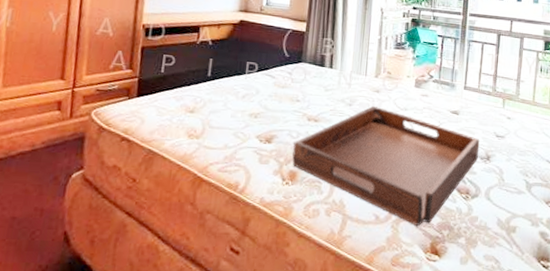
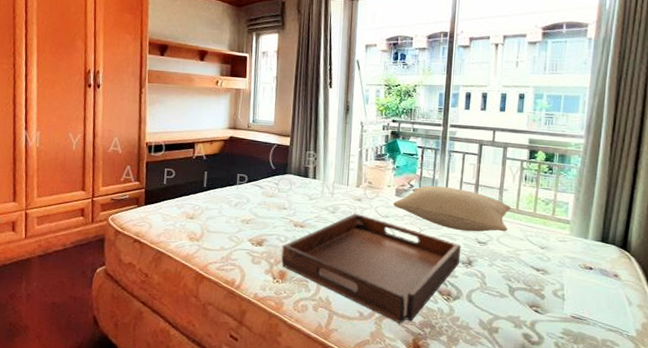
pillow: none [413,76,528,125] -> present [393,185,511,232]

